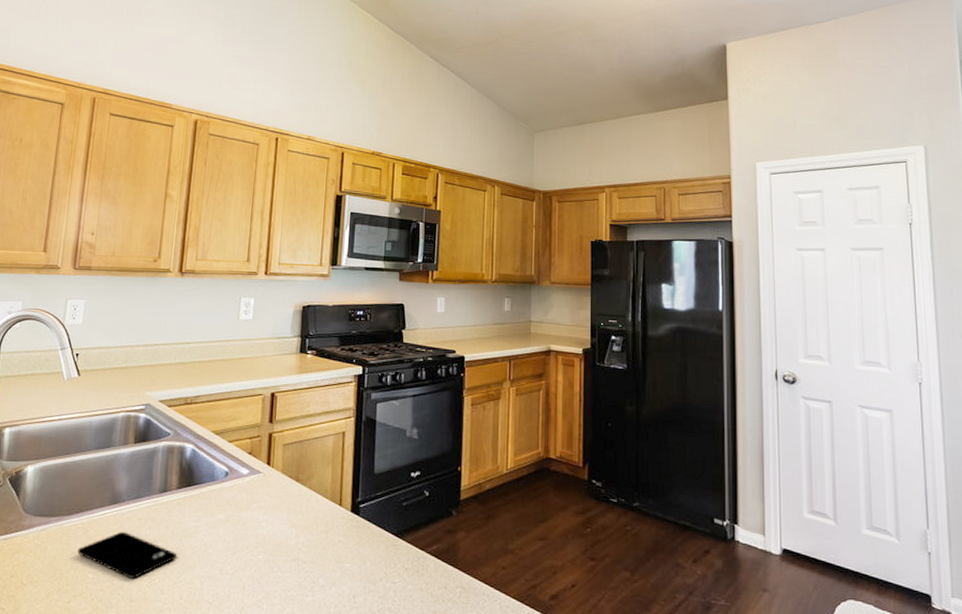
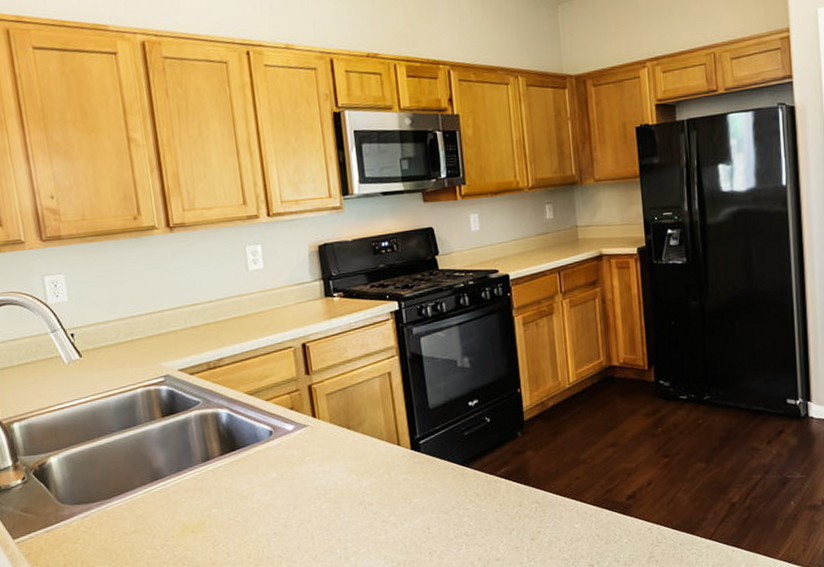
smartphone: present [78,531,178,578] -> none [129,504,237,548]

